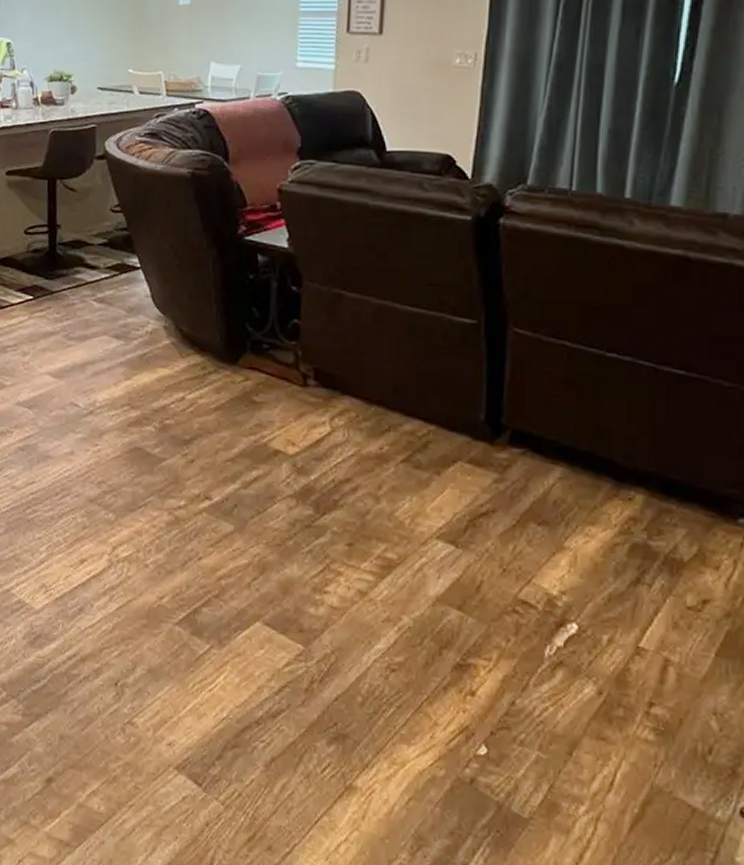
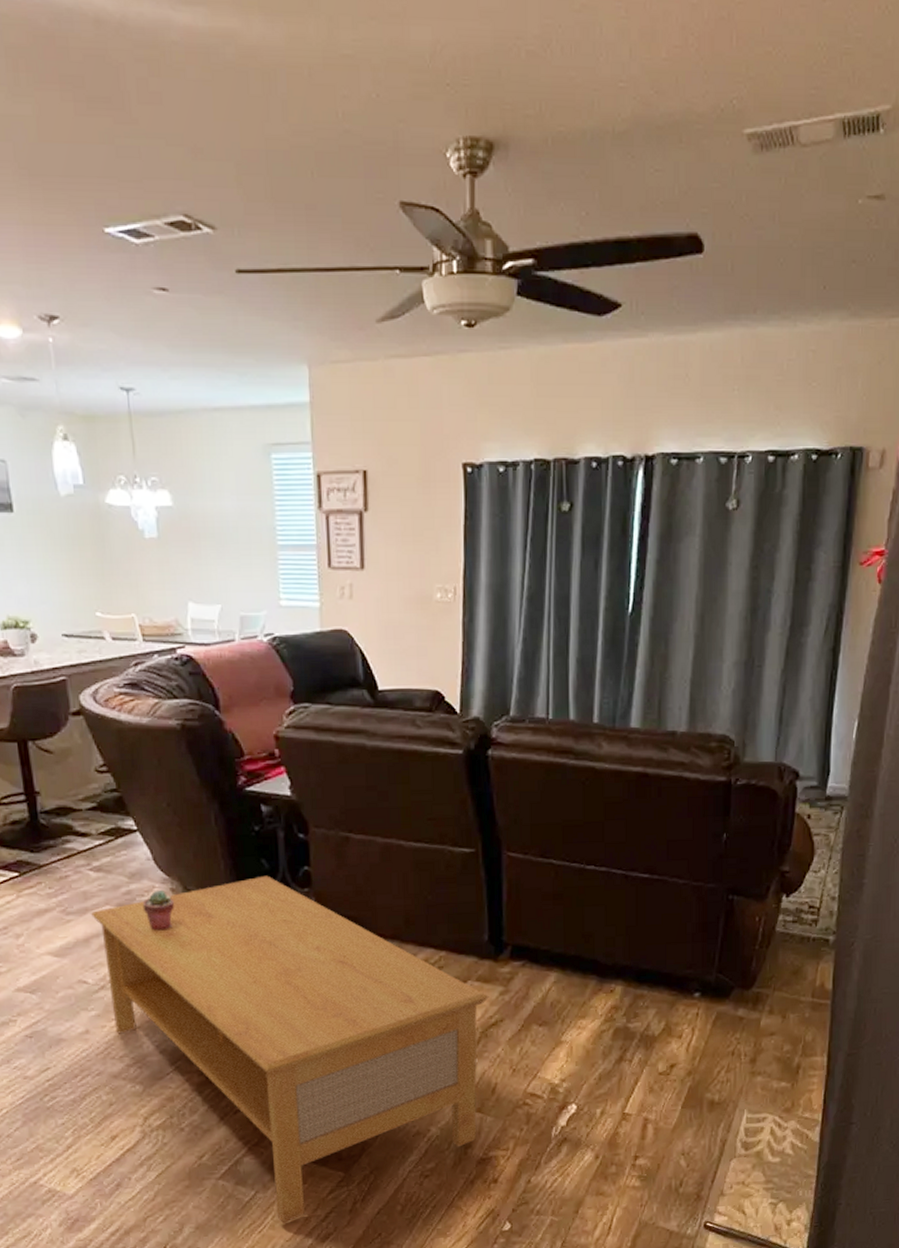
coffee table: none [89,323,481,687] -> present [90,875,489,1223]
potted succulent: none [136,326,165,366] -> present [142,889,174,931]

